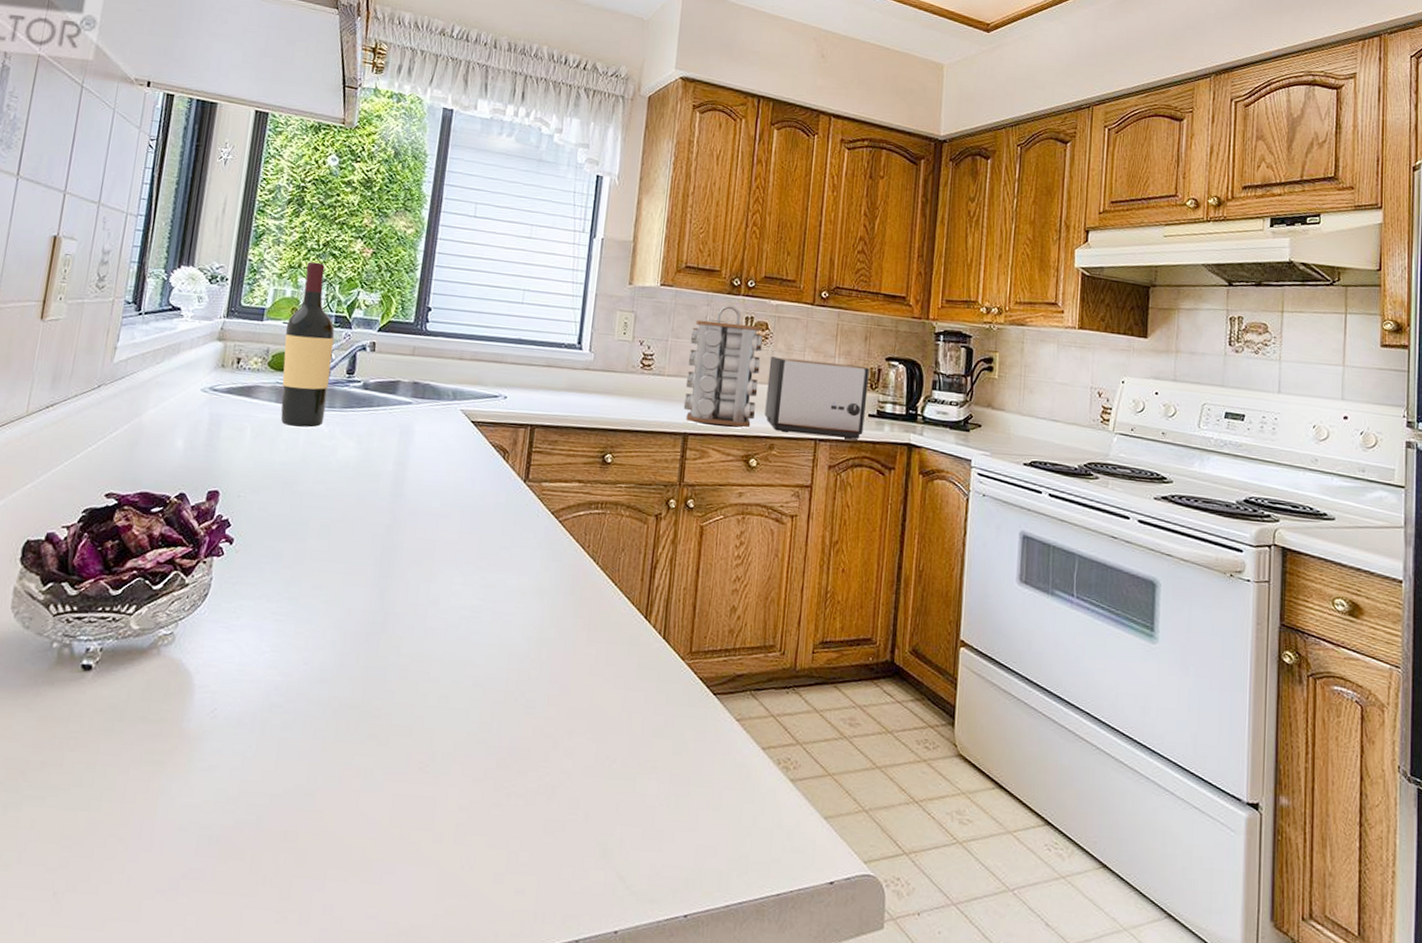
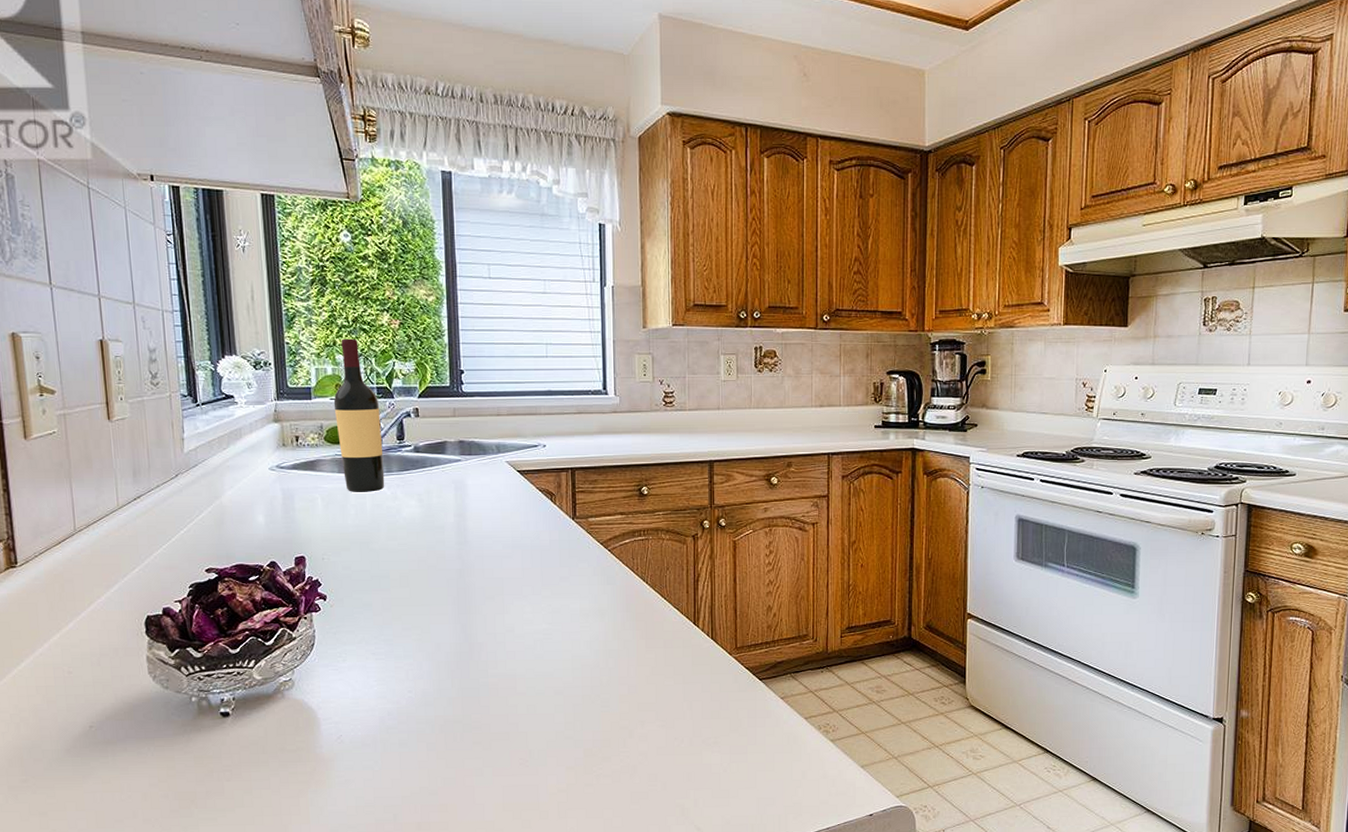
spice rack: present [683,305,763,428] -> none [706,337,772,452]
toaster: present [764,357,869,440] -> none [780,381,873,451]

